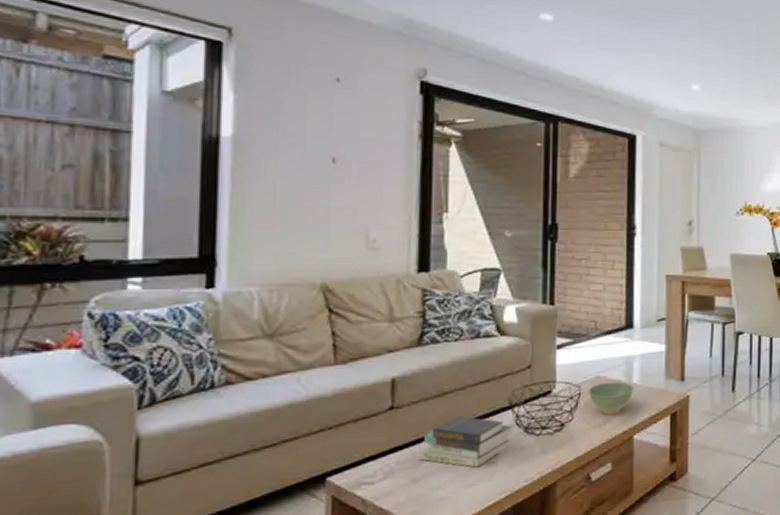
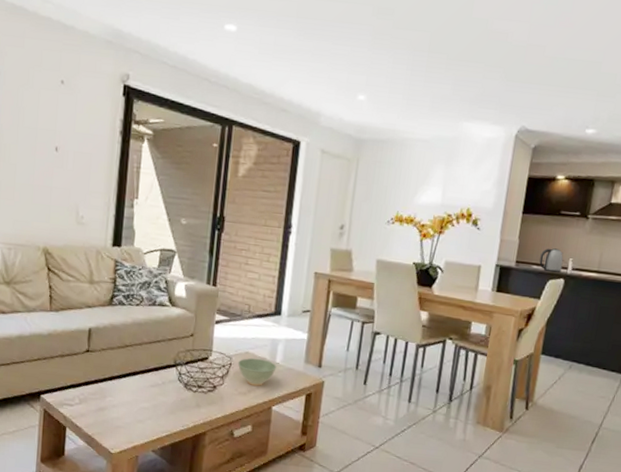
books: present [419,416,513,468] -> none [105,365,175,408]

